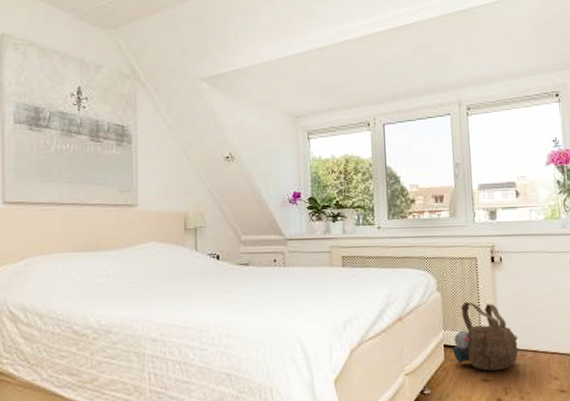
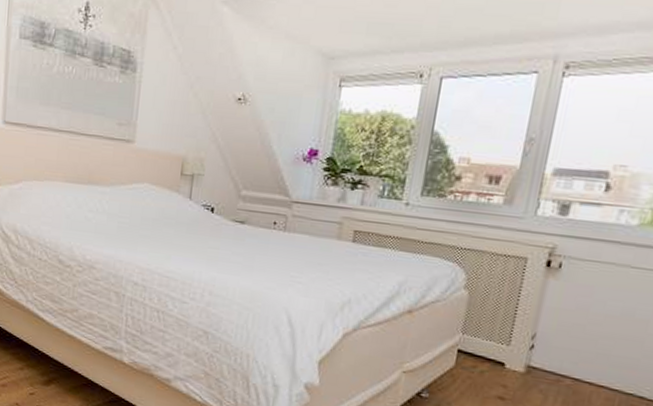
backpack: present [453,302,519,372] -> none [467,307,557,392]

